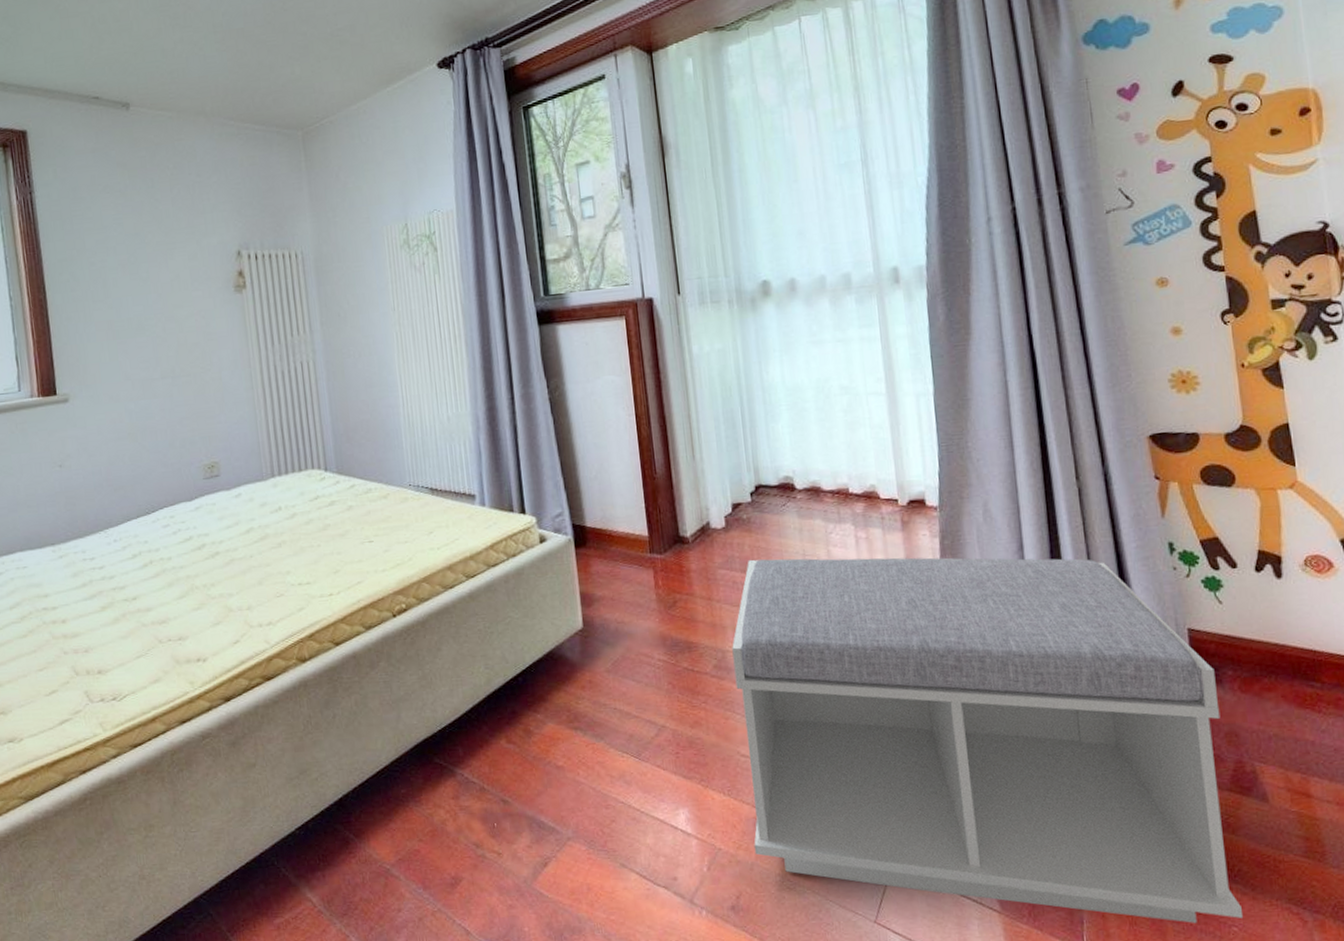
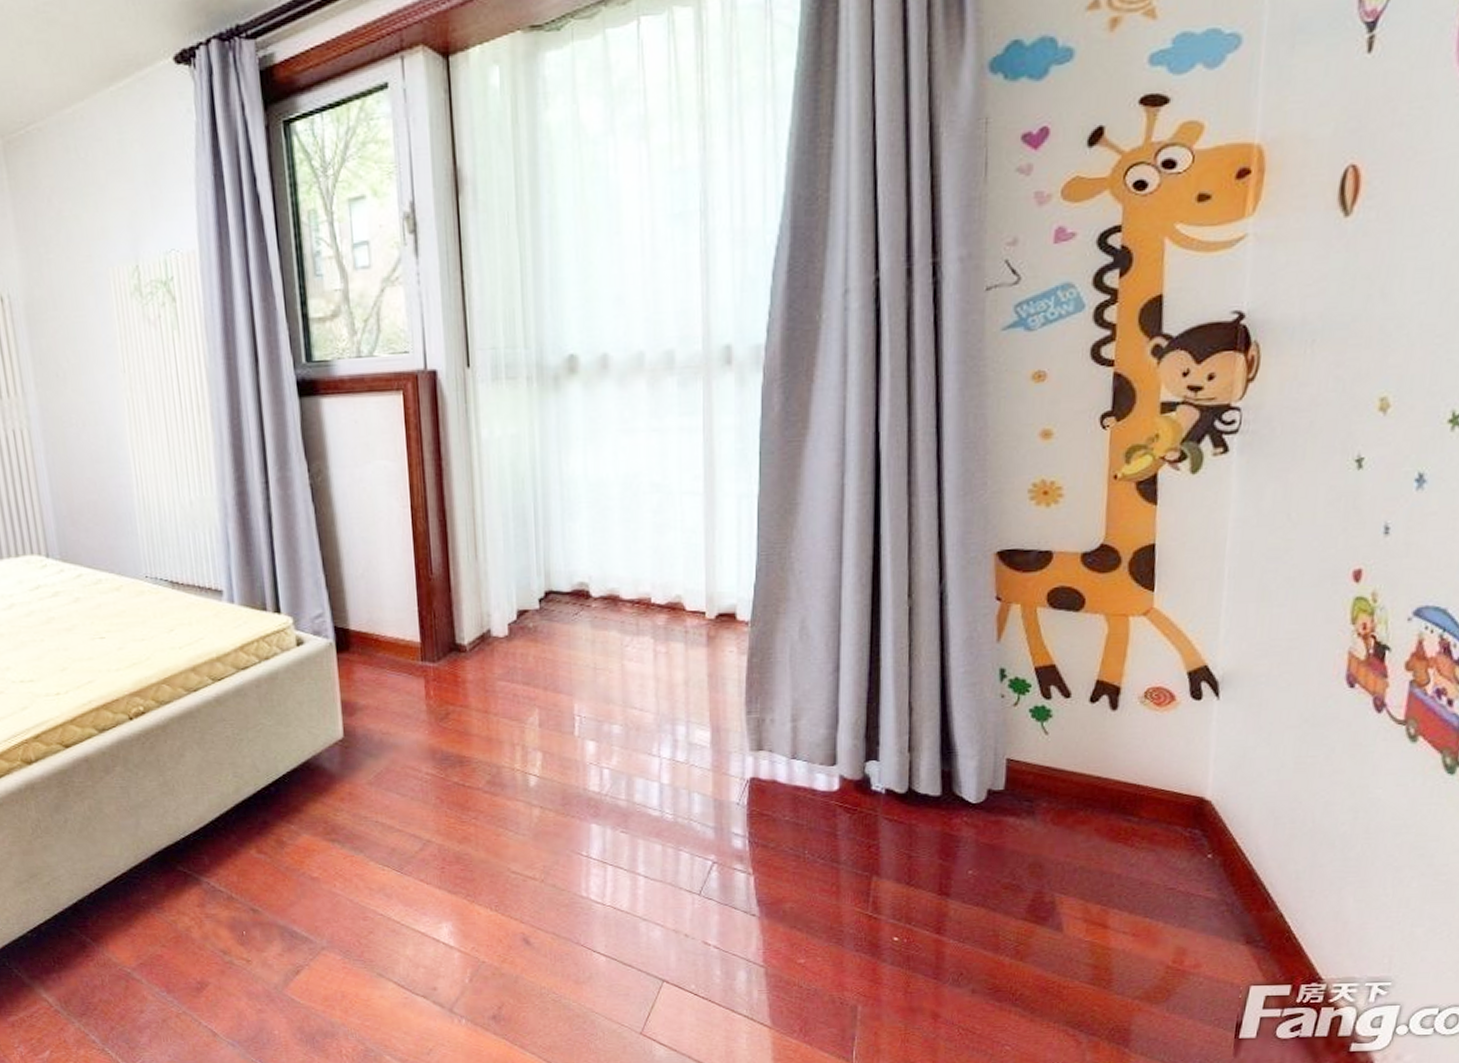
bench: present [732,557,1242,923] -> none [508,671,1029,1042]

